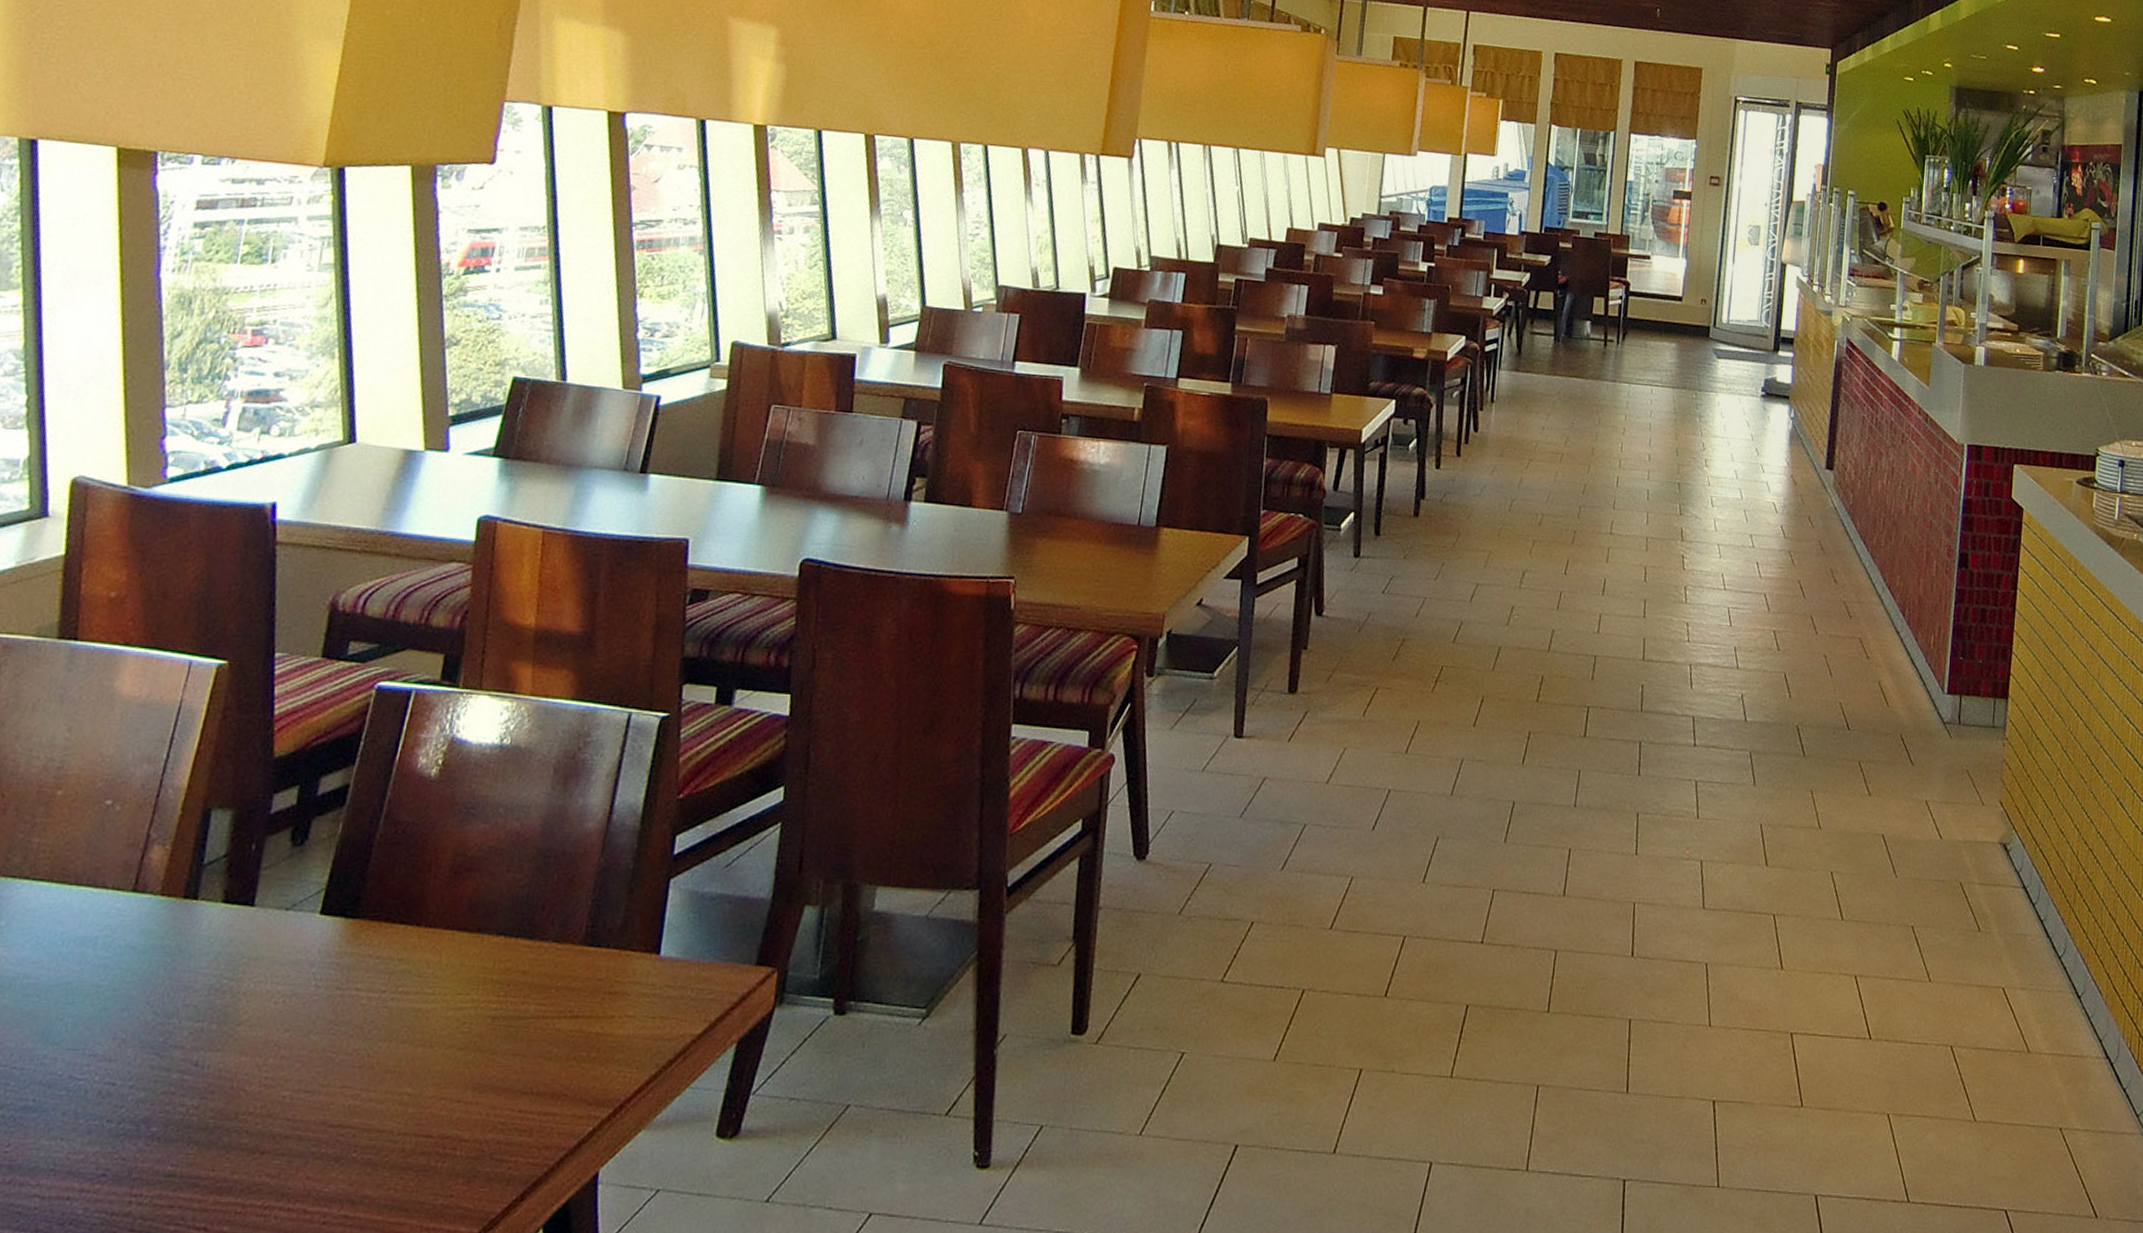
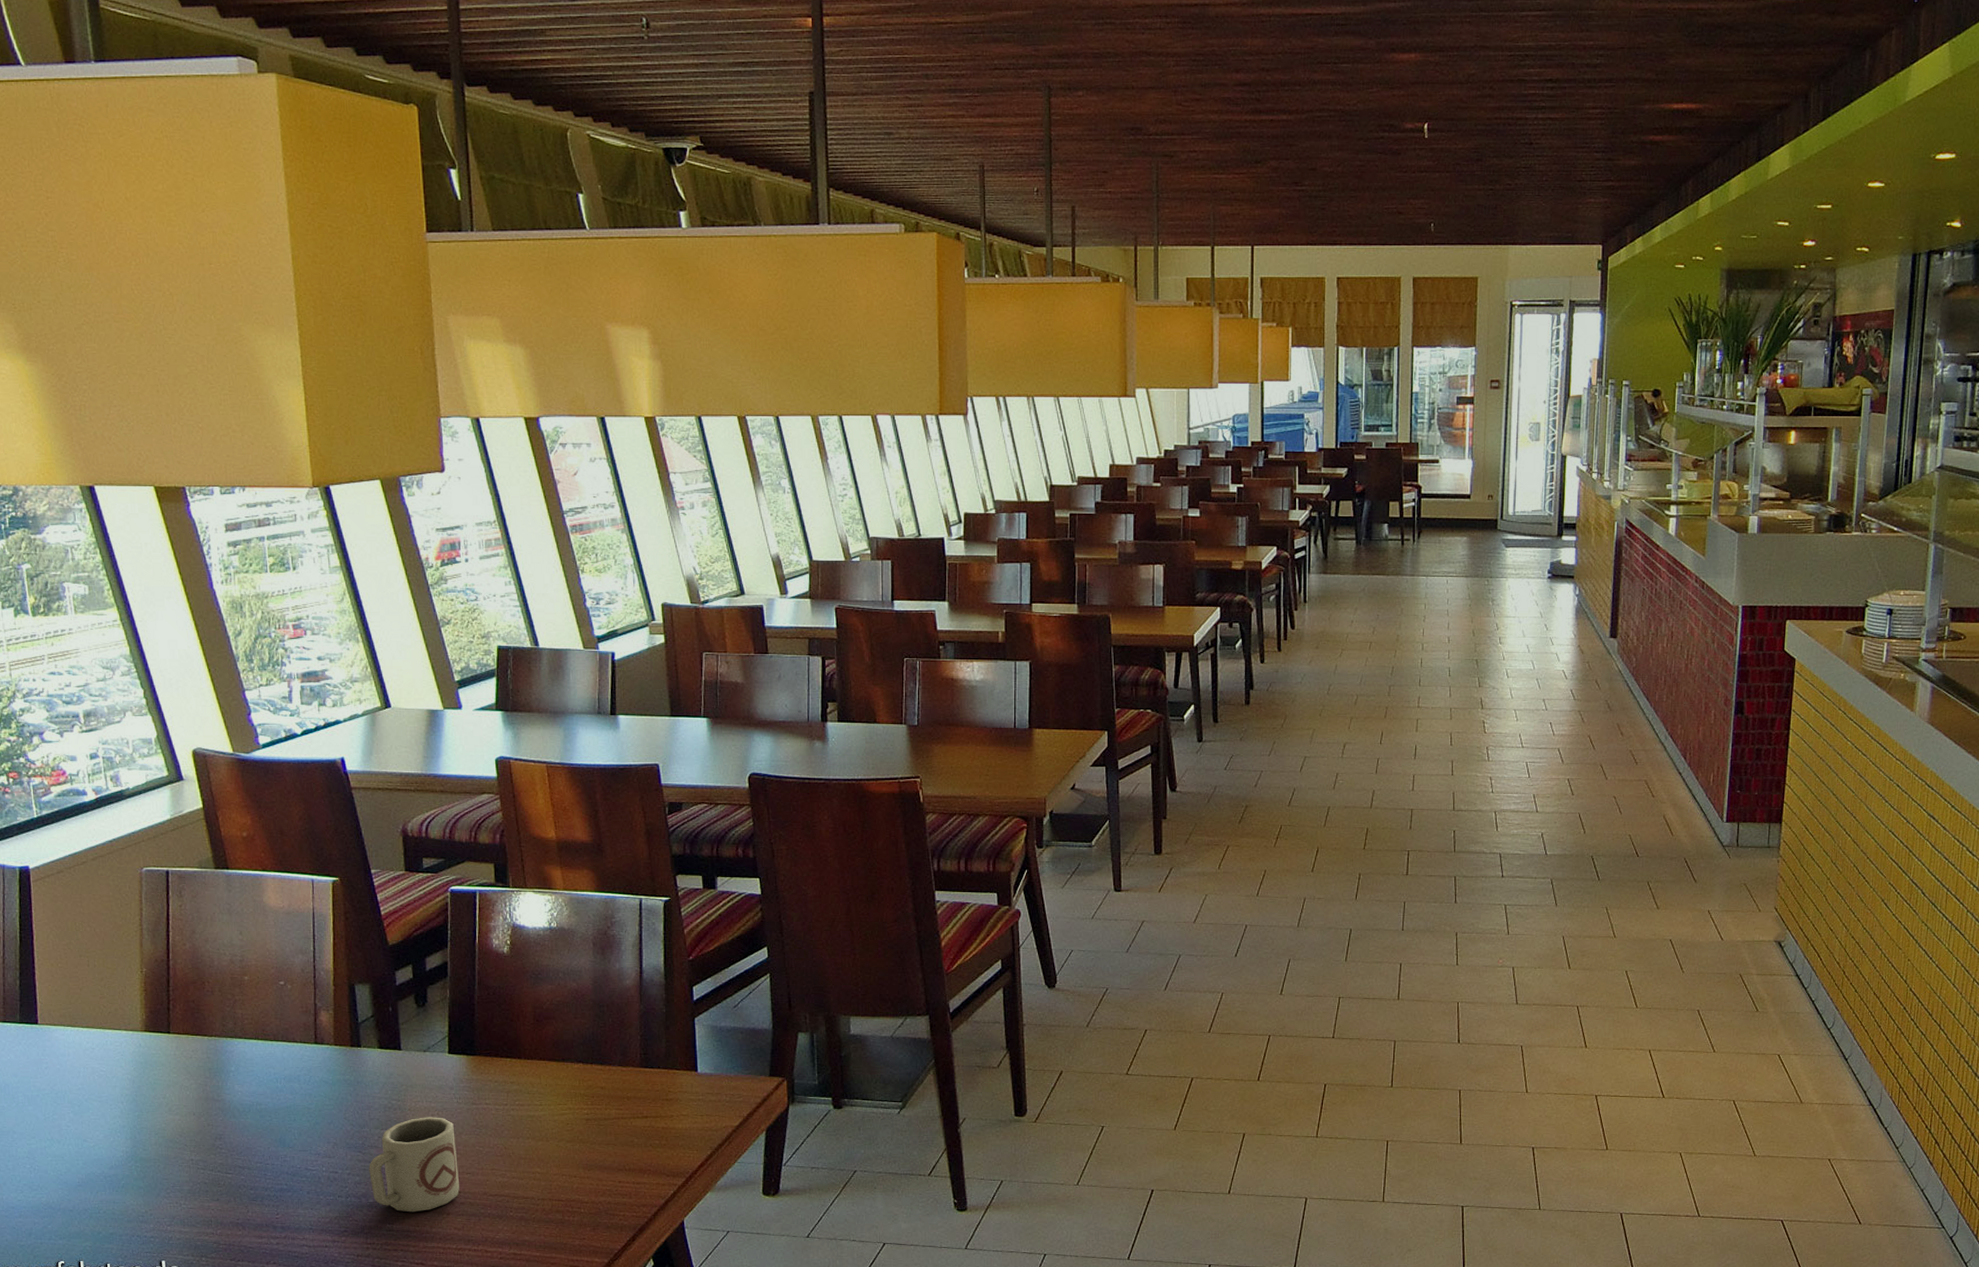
cup: none [158,1005,303,1149] -> present [369,1117,459,1213]

